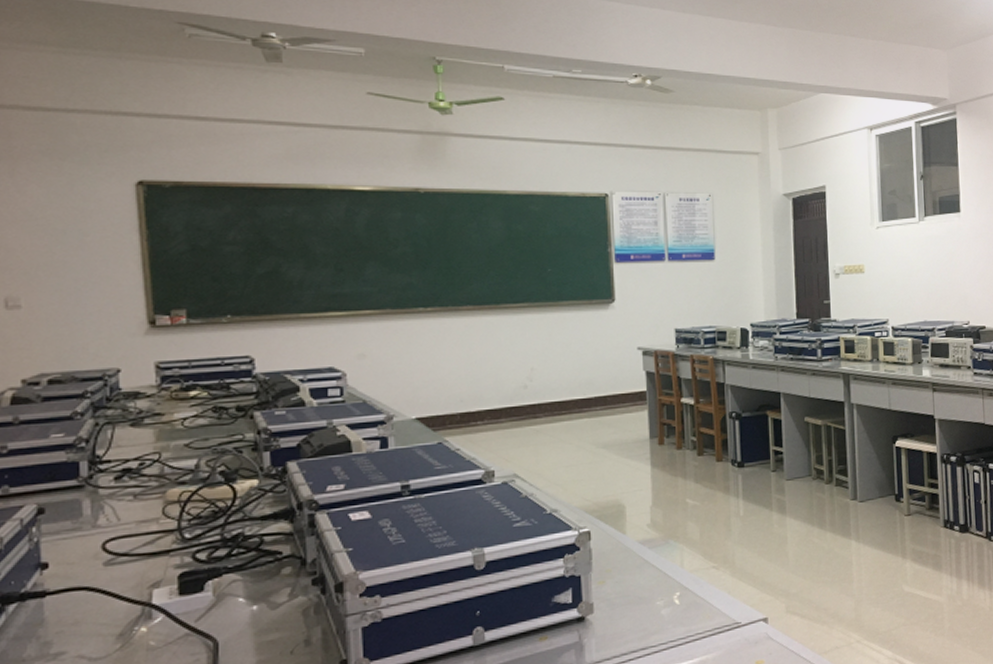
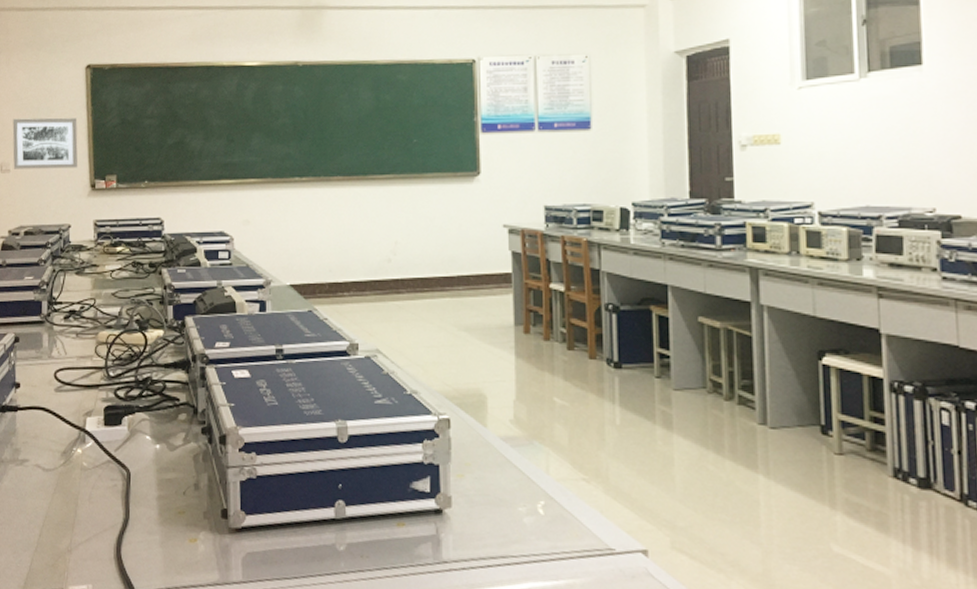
wall art: none [23,242,129,305] -> present [12,117,78,169]

